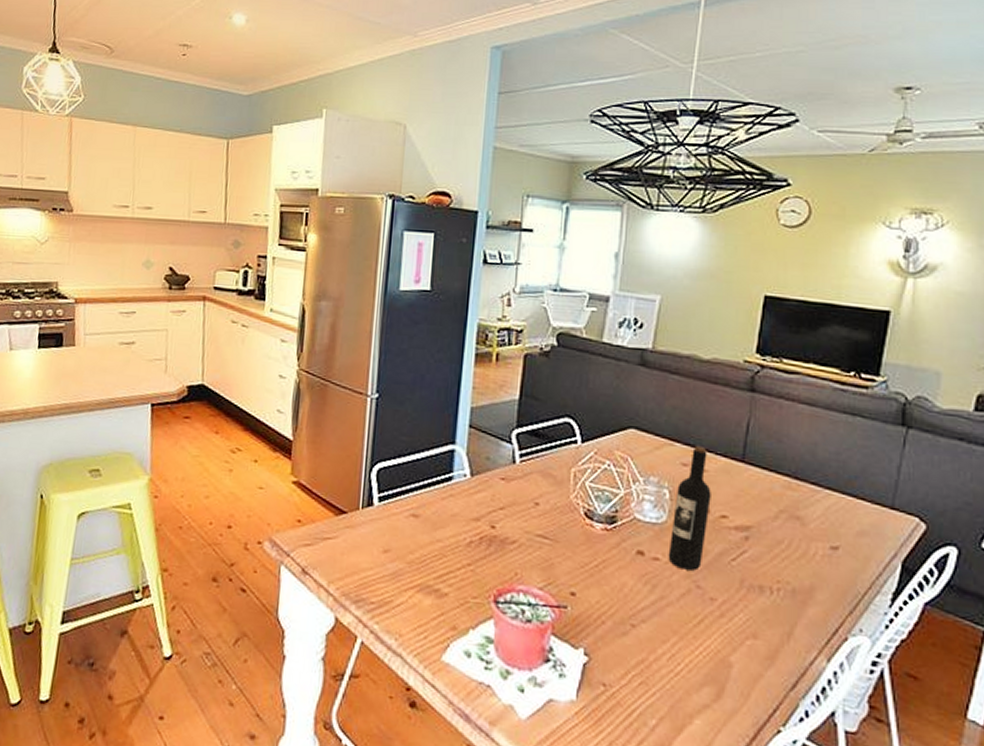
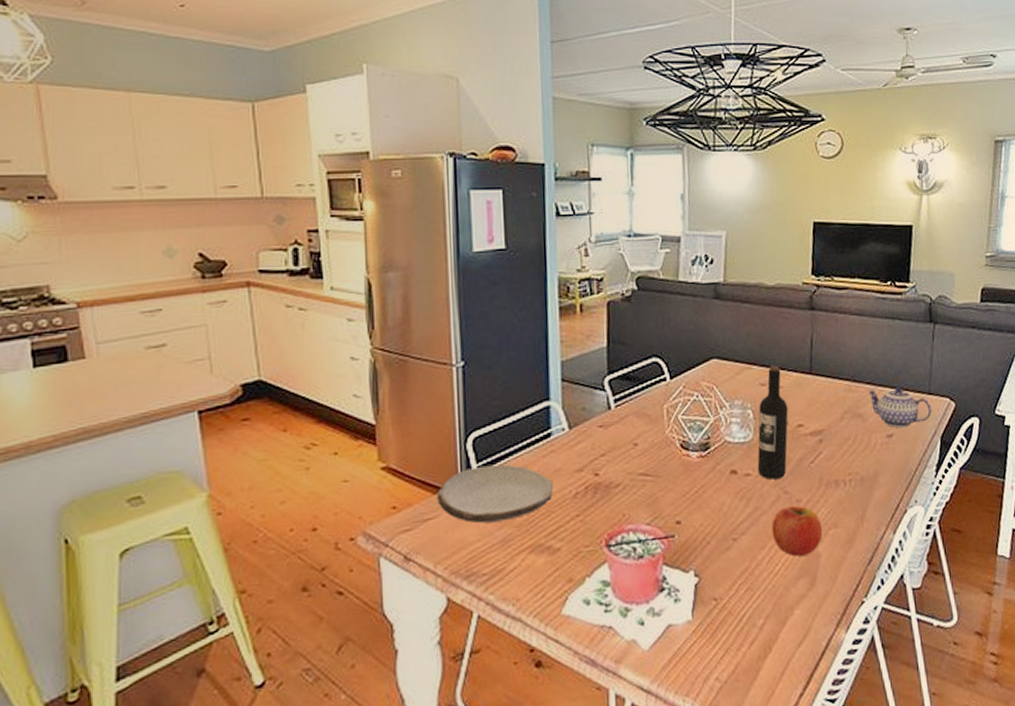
plate: none [338,496,450,555] -> present [438,464,554,524]
fruit: none [677,603,738,662] -> present [771,506,823,557]
teapot: none [812,492,894,543] -> present [868,387,932,428]

